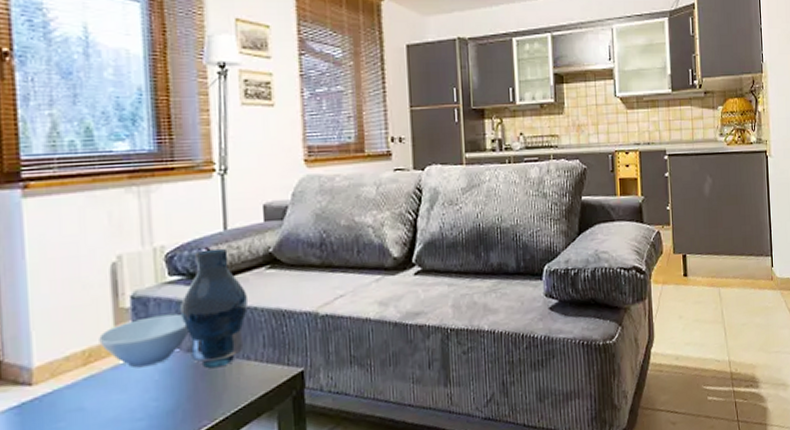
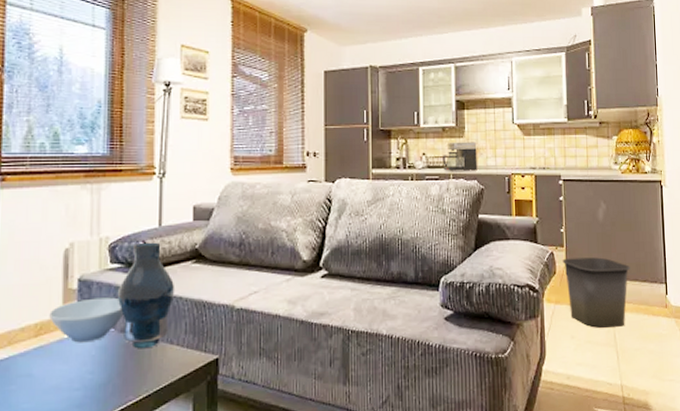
coffee maker: none [542,118,579,152] -> present [443,141,478,172]
waste bin: none [669,233,737,306] -> present [562,257,630,328]

